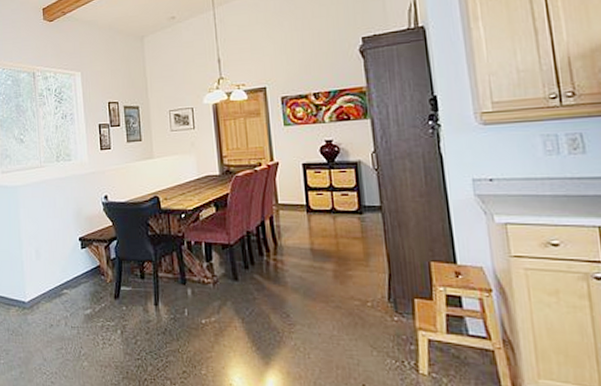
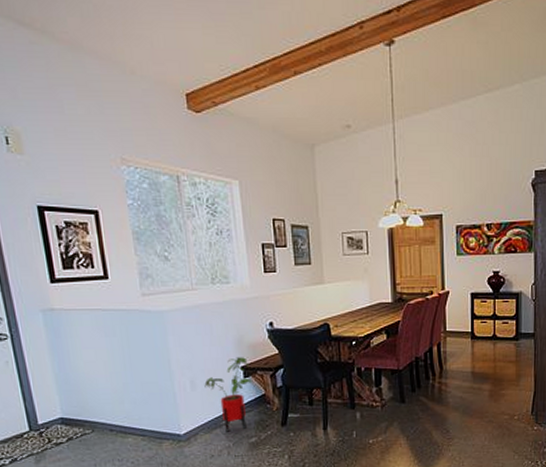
house plant: none [47,229,88,302] -> present [204,357,252,432]

